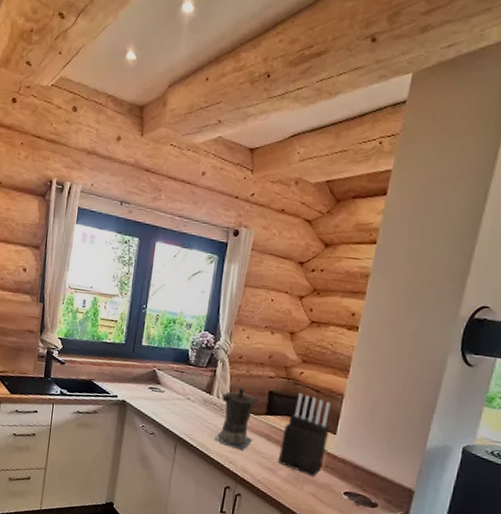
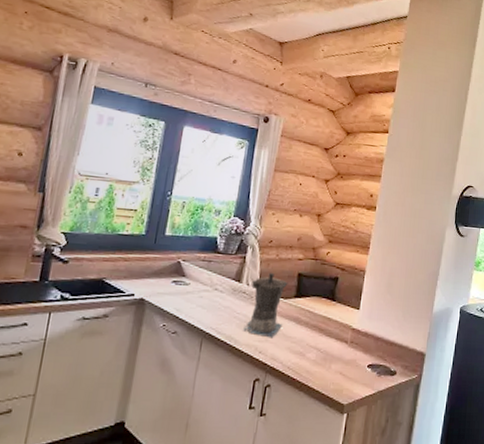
knife block: present [279,393,331,477] -> none [308,273,355,355]

